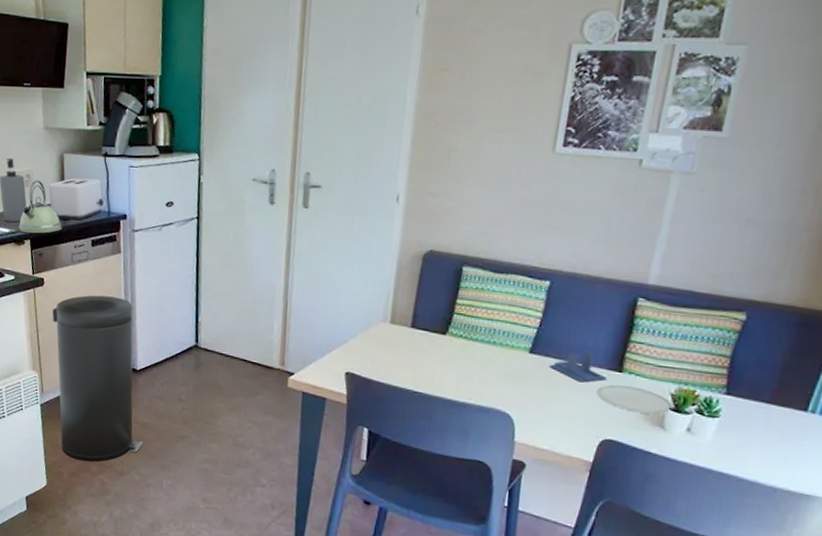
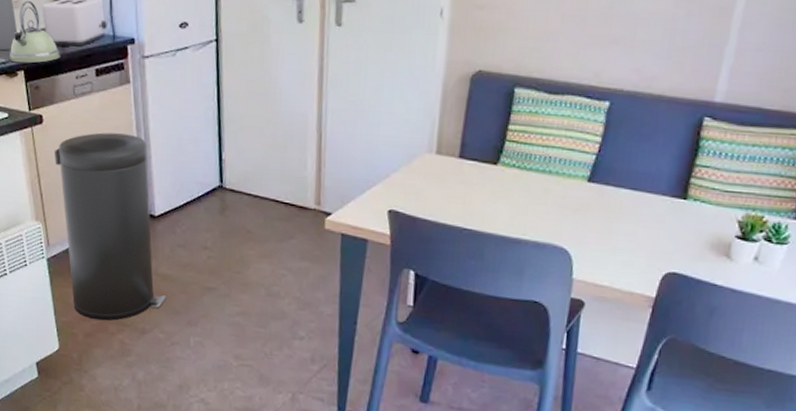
napkin holder: present [549,351,607,383] -> none [609,177,670,212]
plate: present [597,384,673,415] -> none [660,213,740,244]

